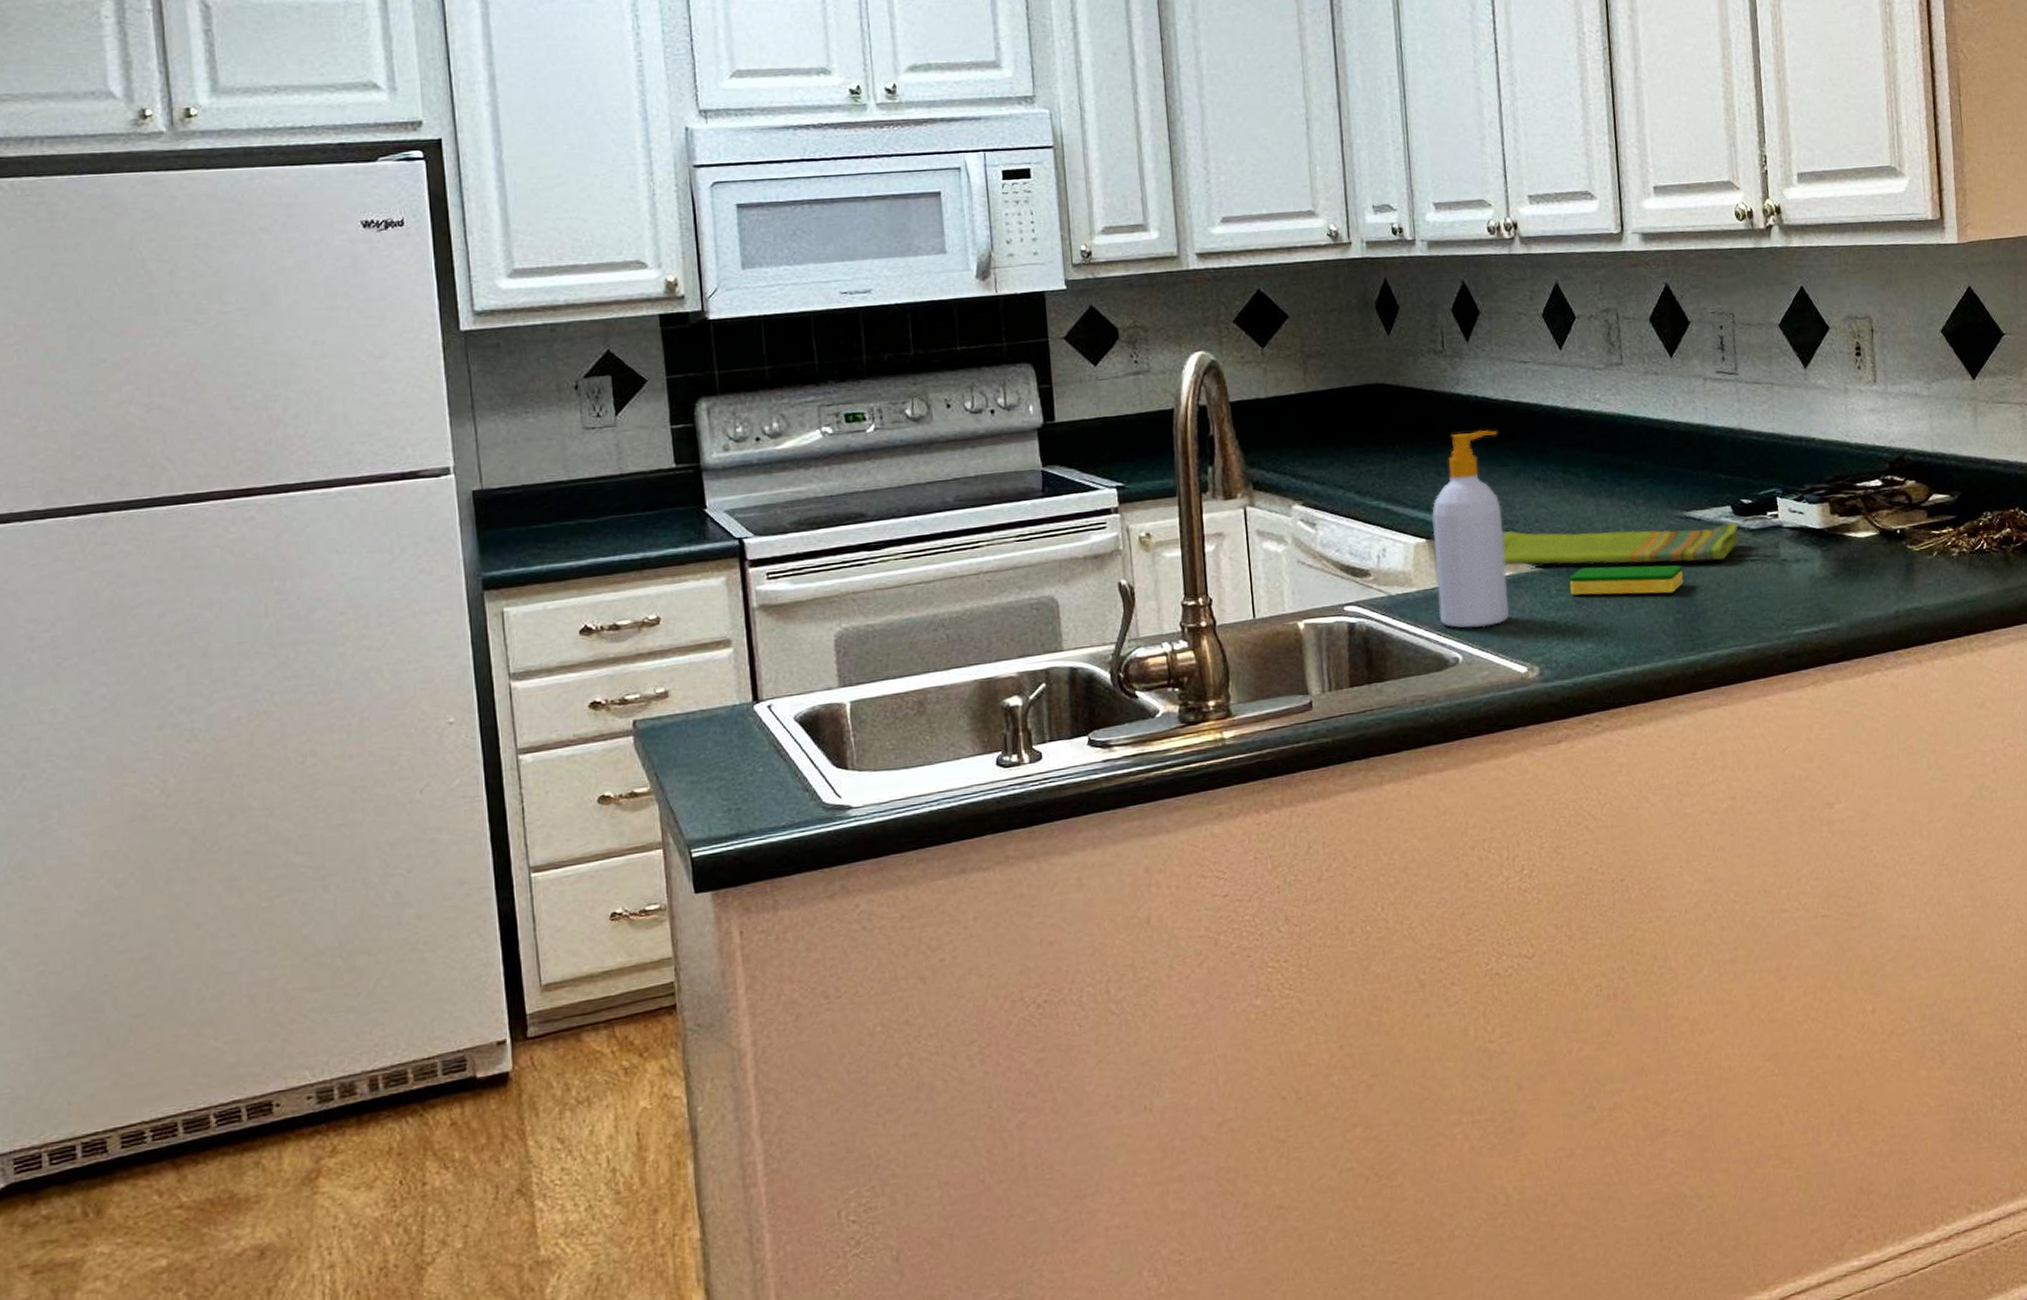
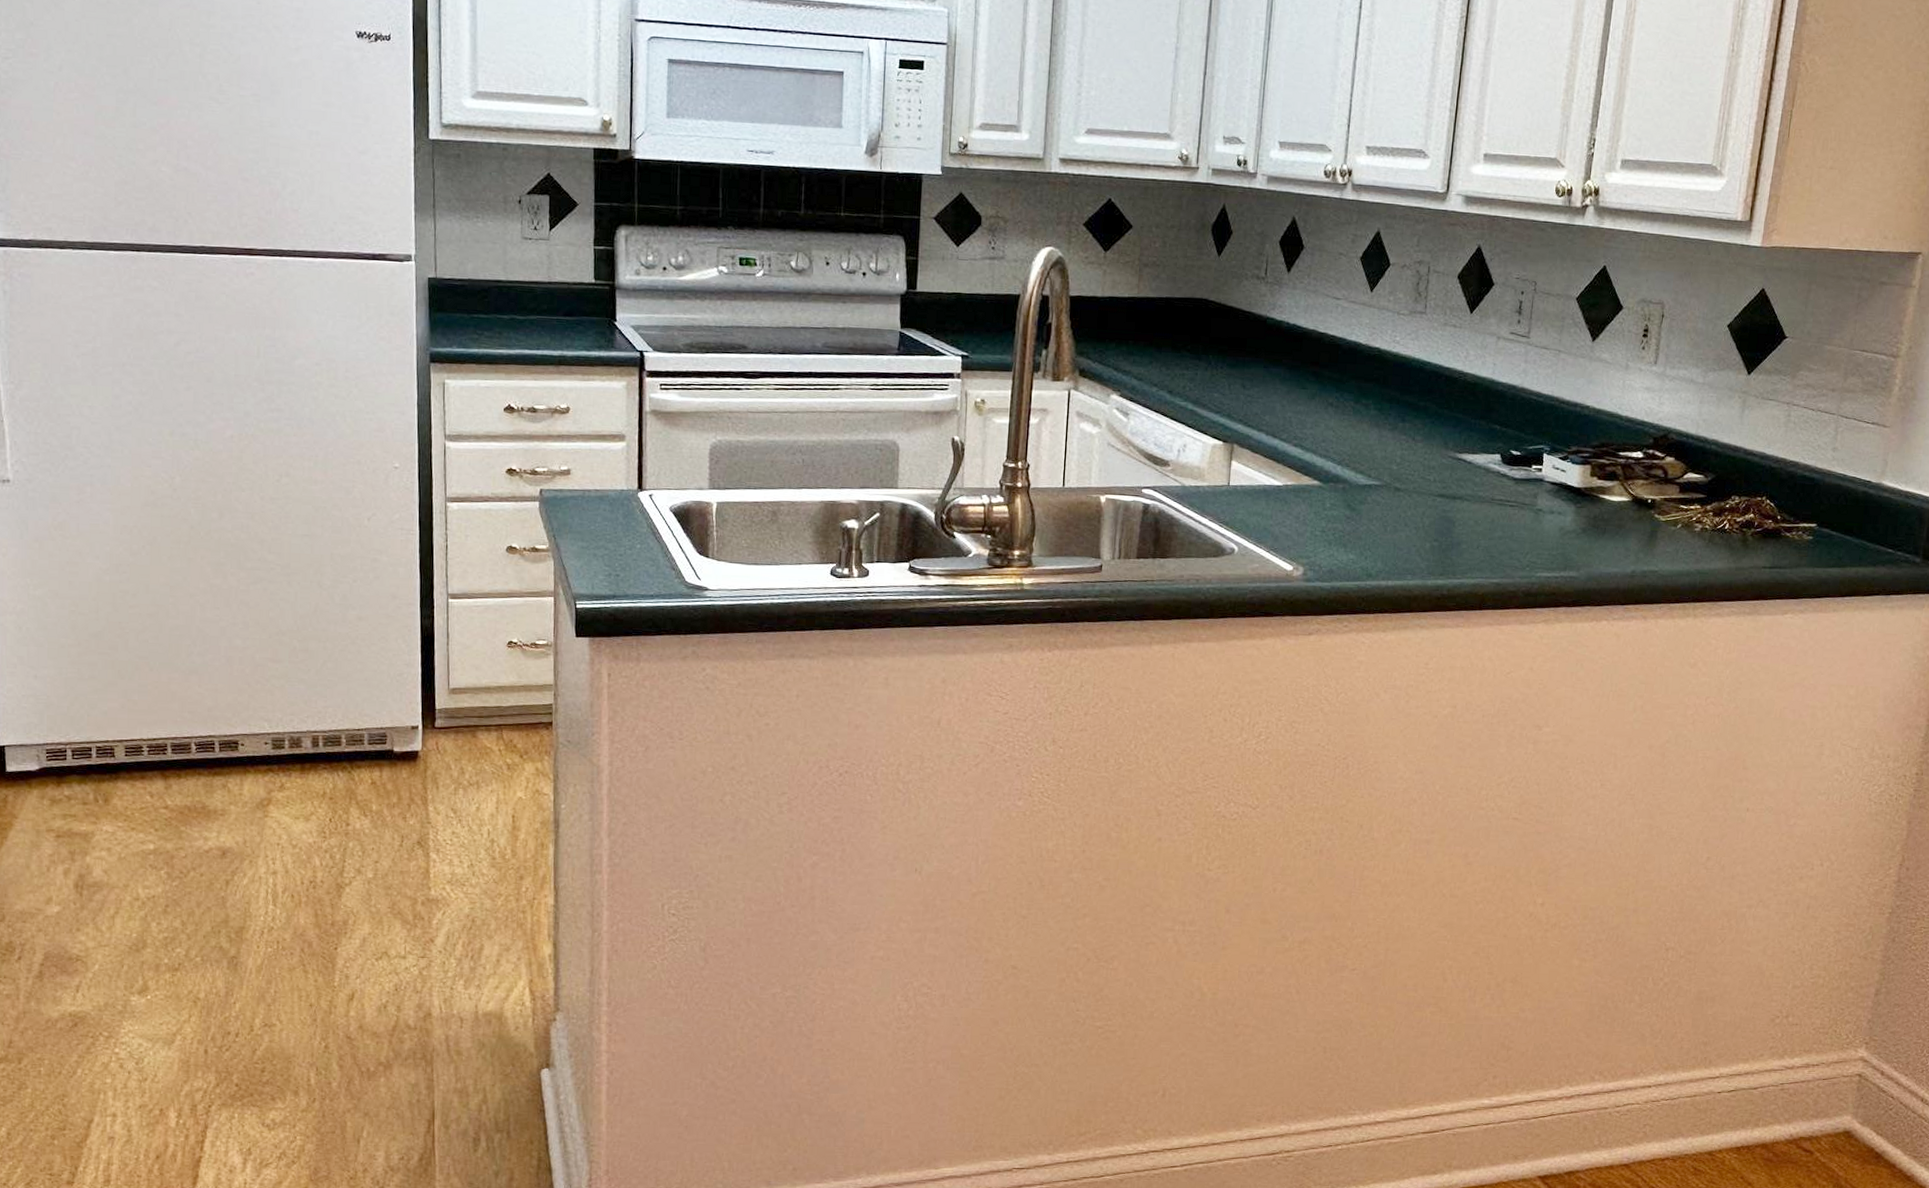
soap bottle: present [1432,429,1509,628] -> none [1223,352,1302,526]
dish towel: present [1502,521,1739,566] -> none [1288,446,1503,501]
dish sponge: present [1569,565,1684,596] -> none [1342,488,1446,523]

